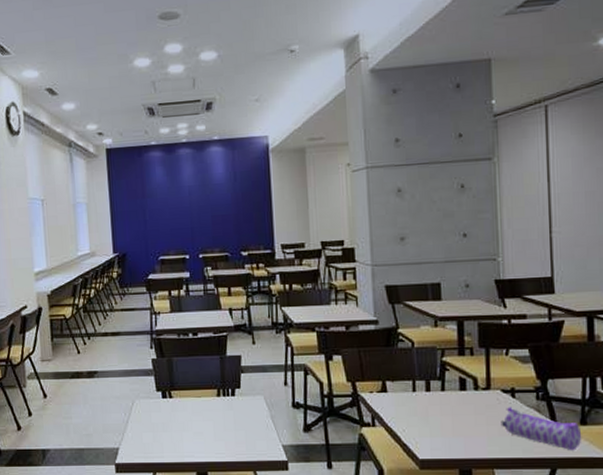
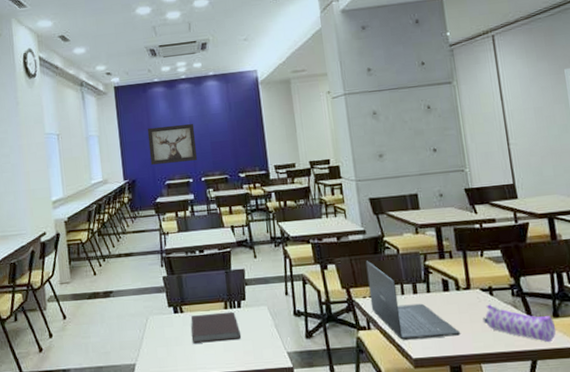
wall art: none [141,194,196,238] -> present [147,124,198,165]
notebook: none [179,399,234,431] -> present [190,311,242,344]
laptop: none [375,353,475,439] -> present [365,260,461,340]

